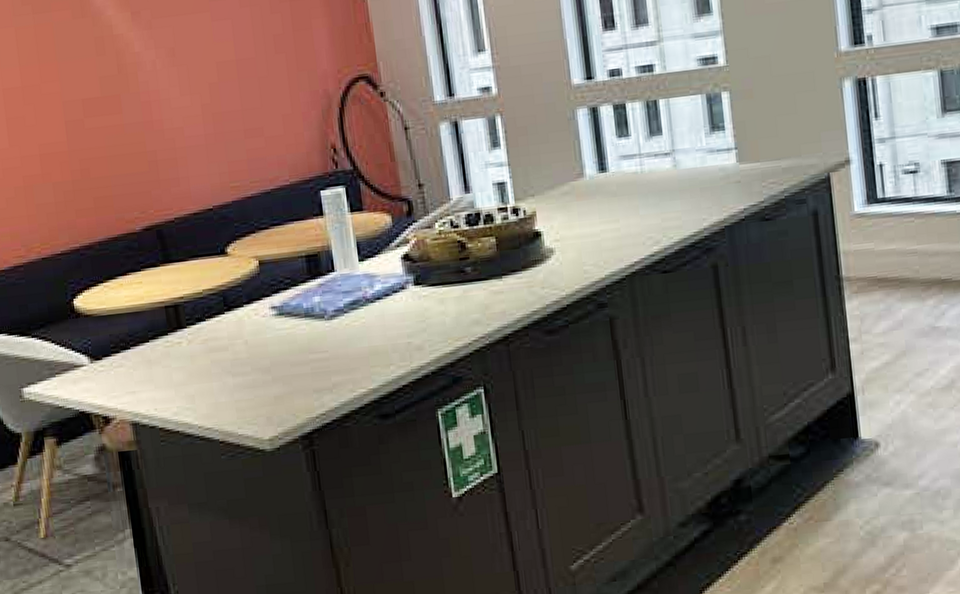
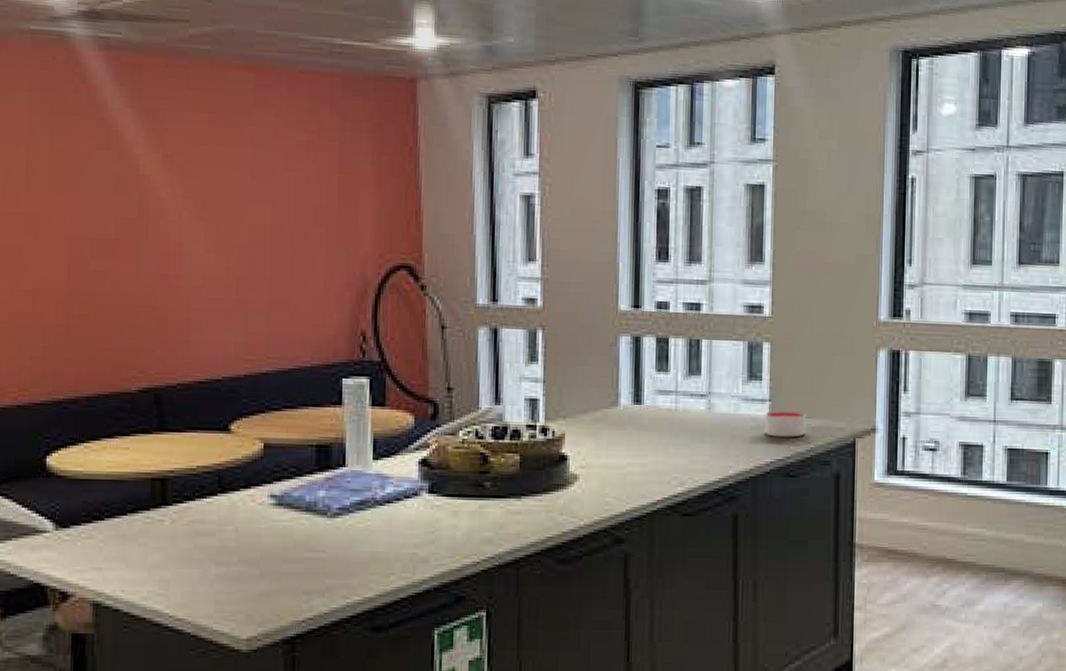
candle: none [732,154,777,184] -> present [764,410,806,437]

